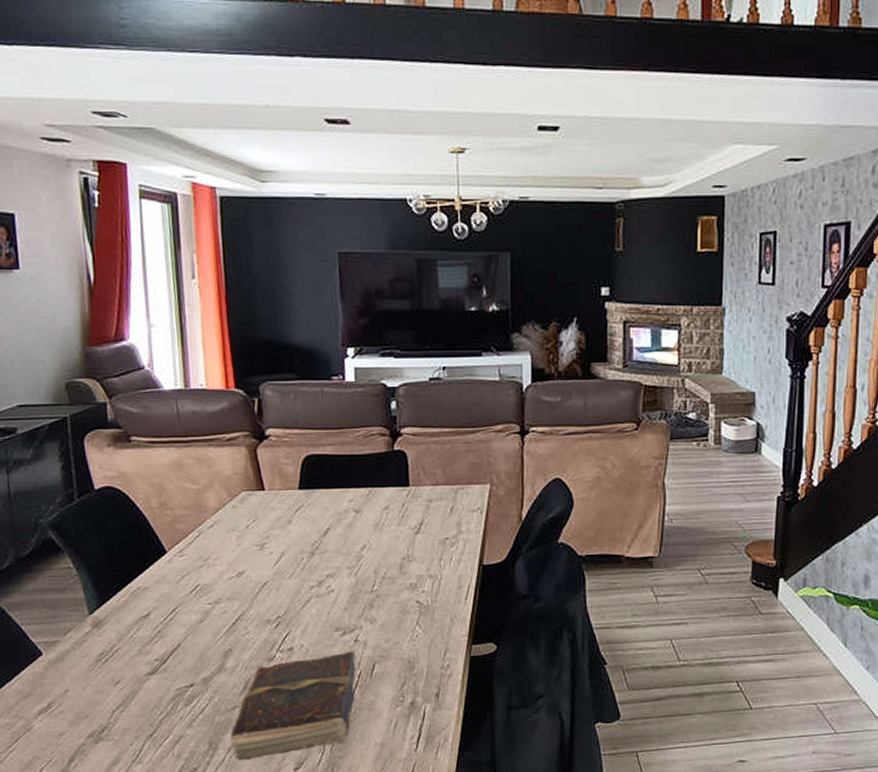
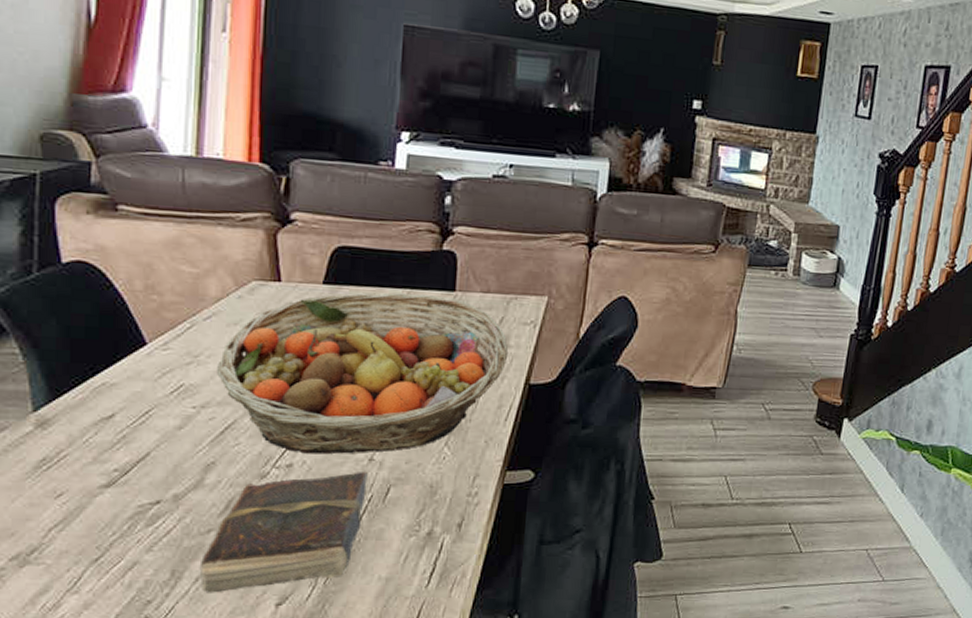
fruit basket: none [223,492,462,638] -> present [217,293,509,455]

